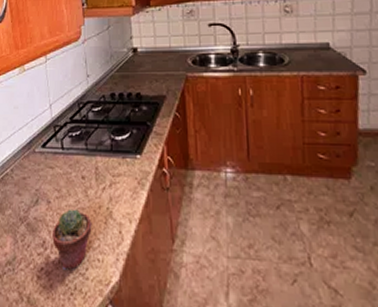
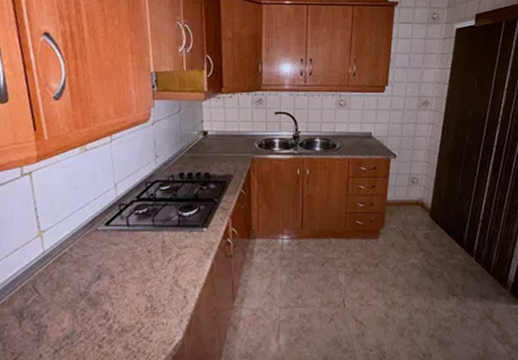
potted succulent: present [52,209,92,270] -> none [115,280,157,336]

